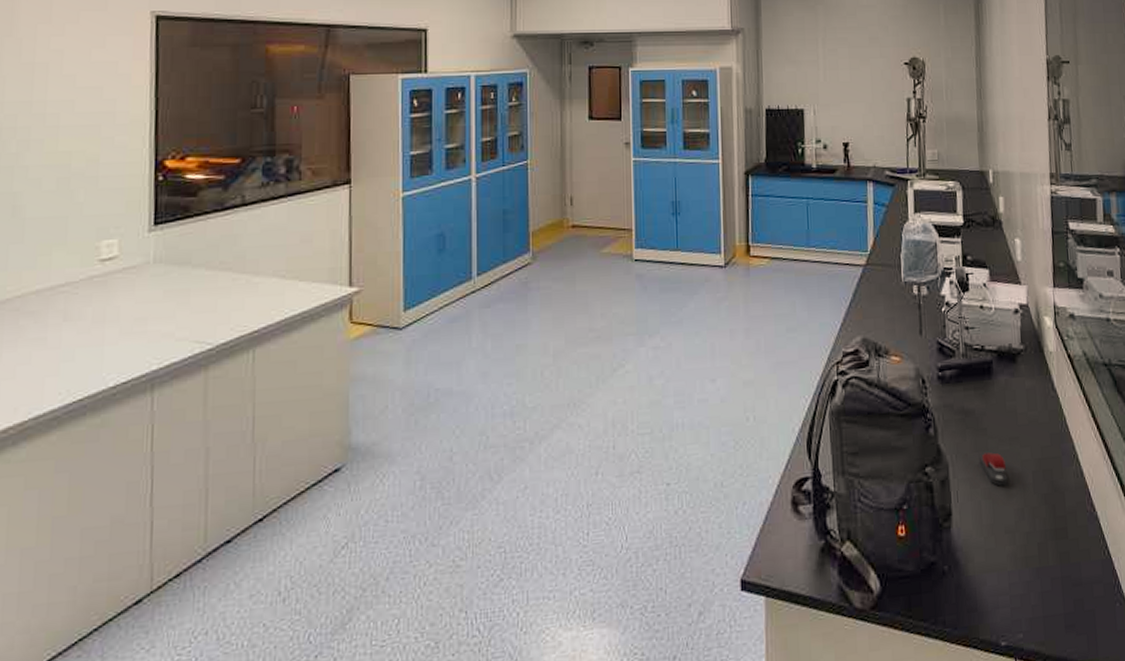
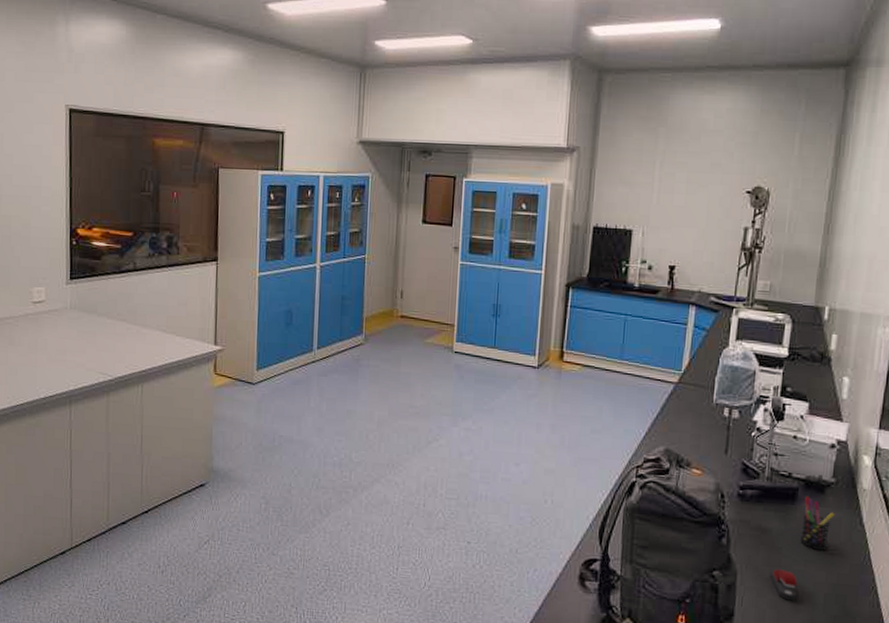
pen holder: none [1000,369,1029,425] -> present [800,497,835,550]

